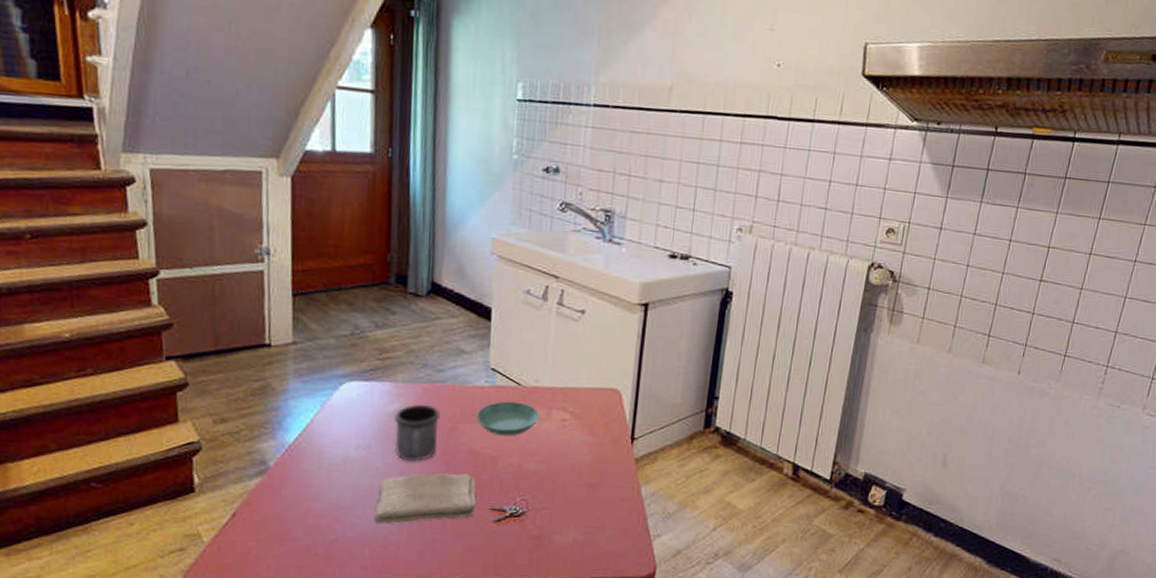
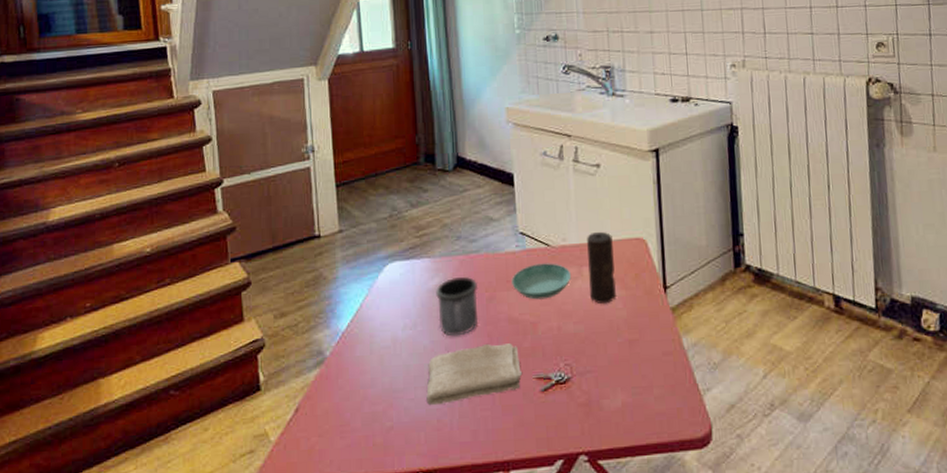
candle: none [556,377,587,448] -> present [587,231,617,305]

